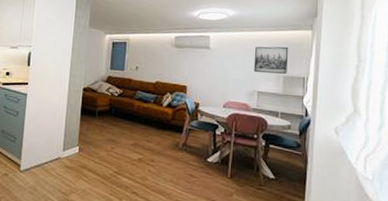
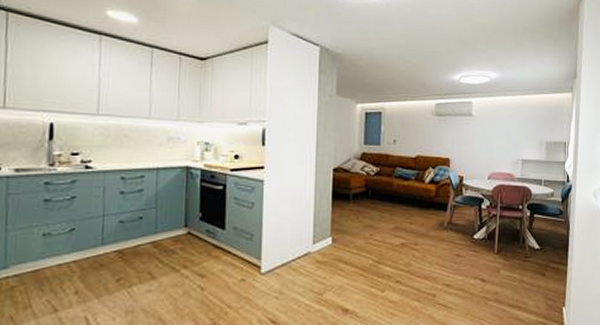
wall art: present [254,46,289,74] -> none [517,111,551,140]

